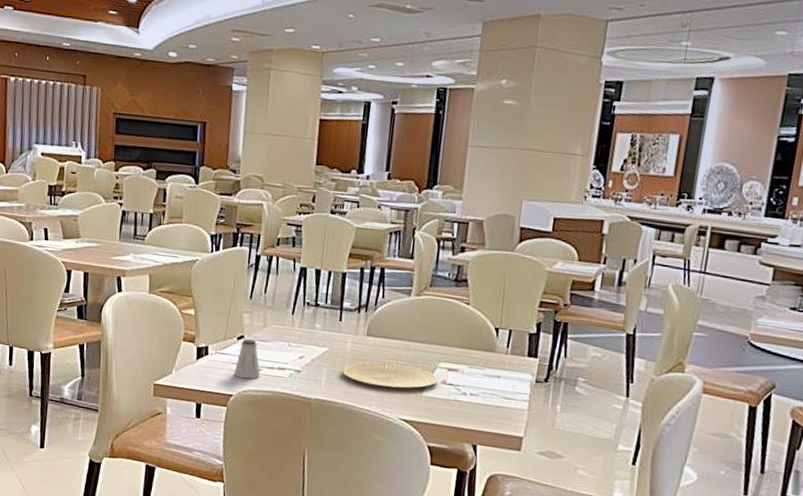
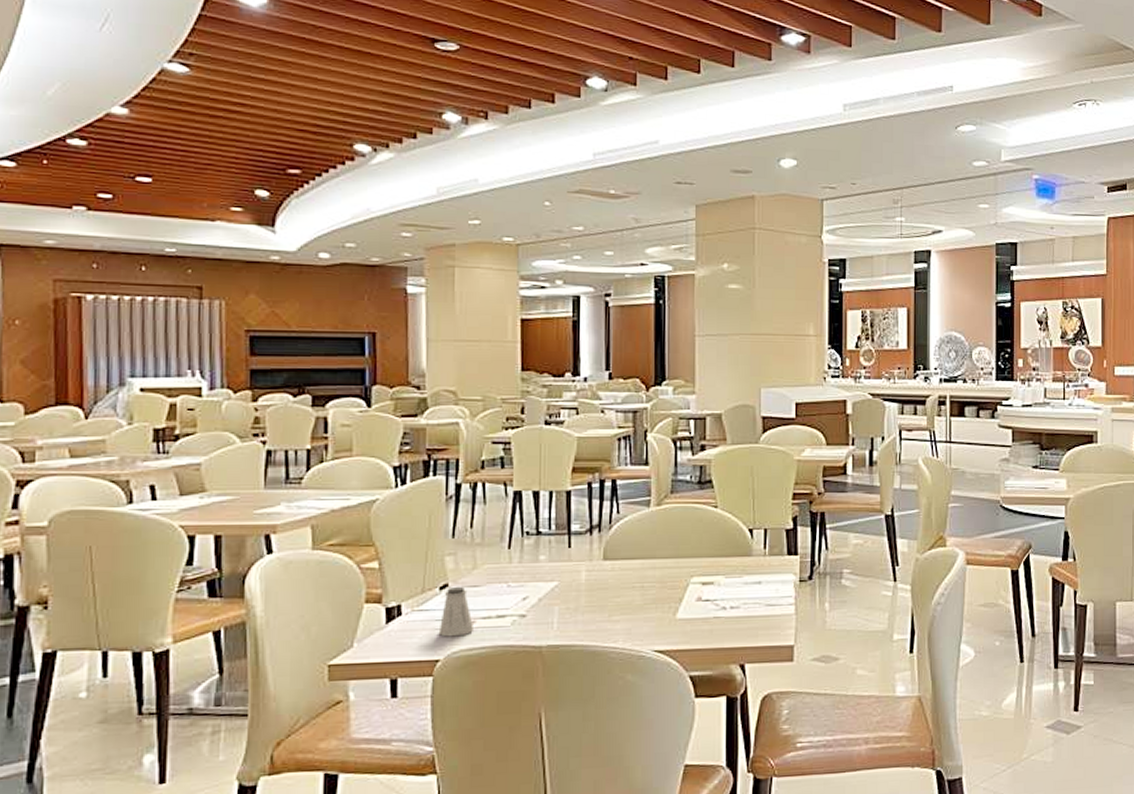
plate: present [341,362,438,389] -> none [577,587,692,617]

